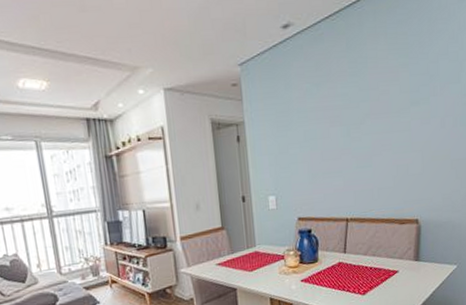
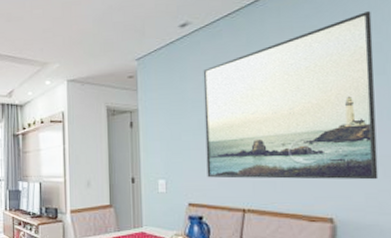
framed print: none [307,20,452,191] -> present [203,11,379,180]

